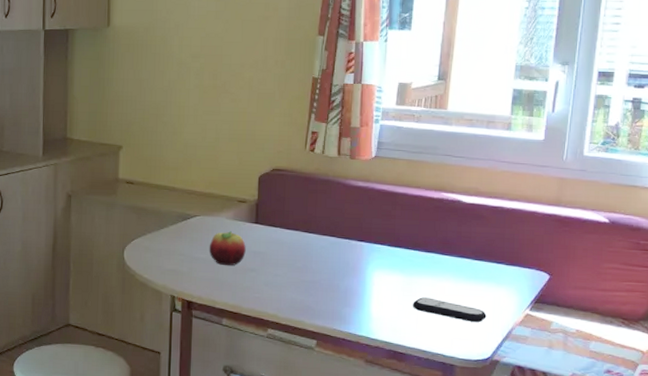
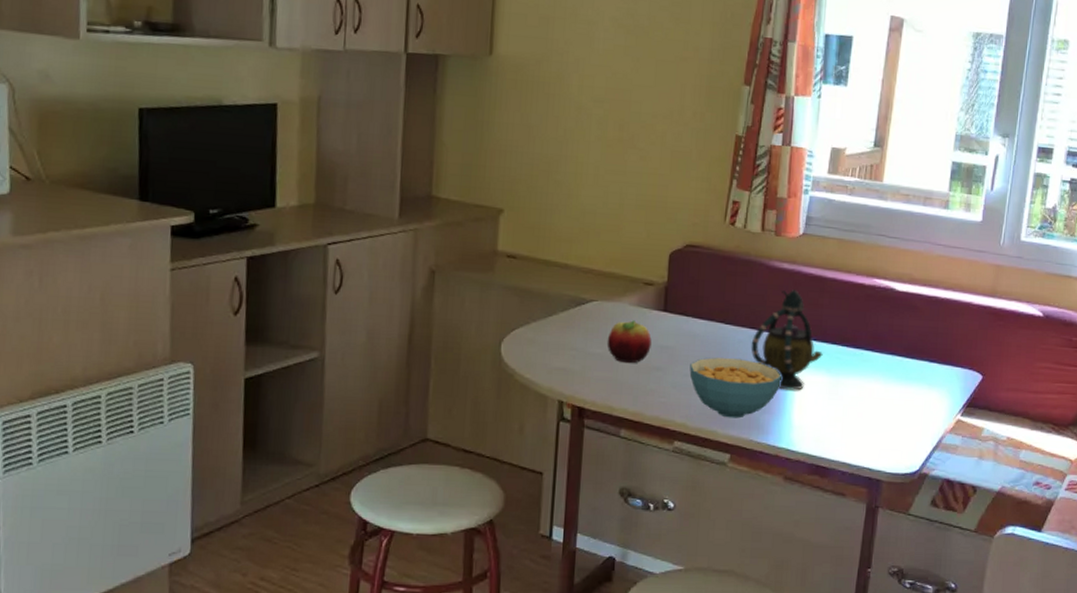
cereal bowl: none [279,261,360,311] -> present [689,357,781,419]
teapot: none [332,204,397,288] -> present [751,290,823,391]
remote control: present [413,297,487,322] -> none [838,401,917,430]

